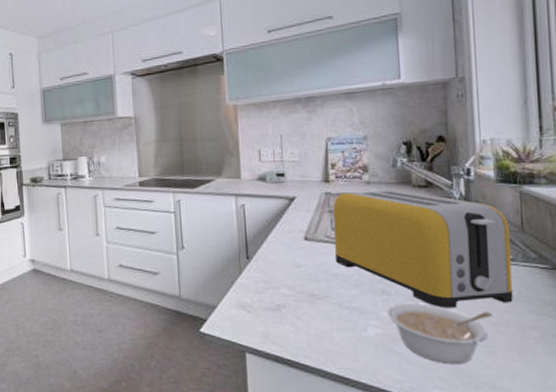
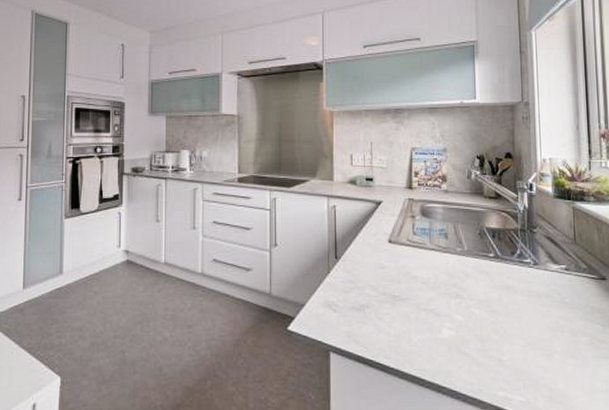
toaster: present [333,189,513,309] -> none [415,199,567,313]
legume: present [387,304,493,364] -> none [459,308,550,367]

